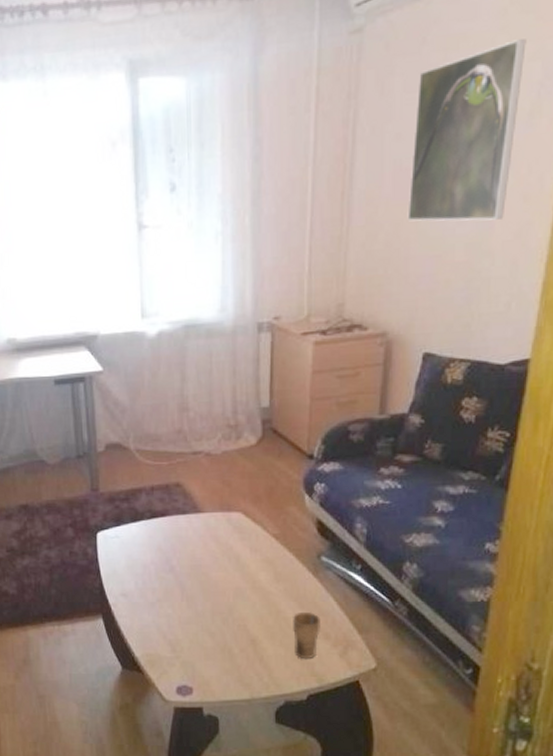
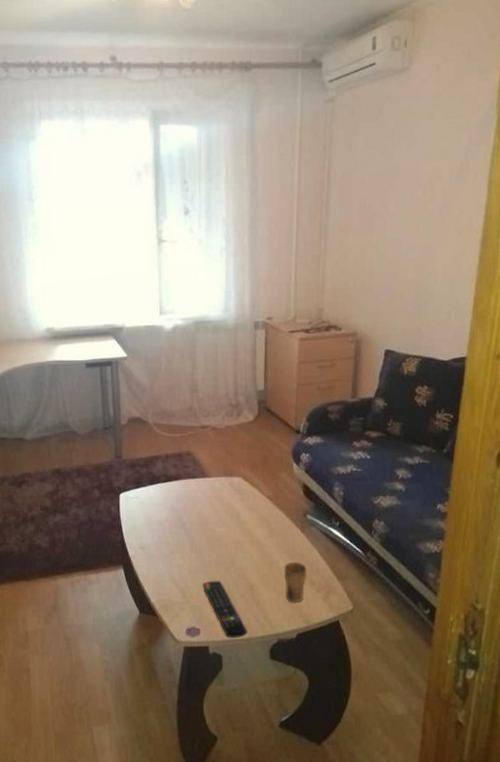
remote control: none [195,632,249,699] -> present [202,580,247,639]
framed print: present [407,39,527,222] -> none [370,115,456,249]

